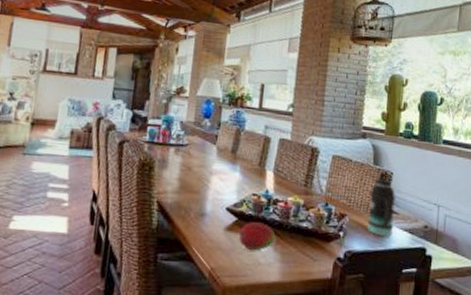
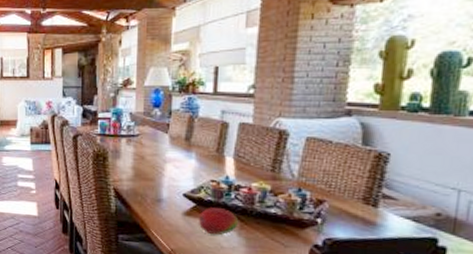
bottle: present [367,171,396,237] -> none [353,153,395,225]

